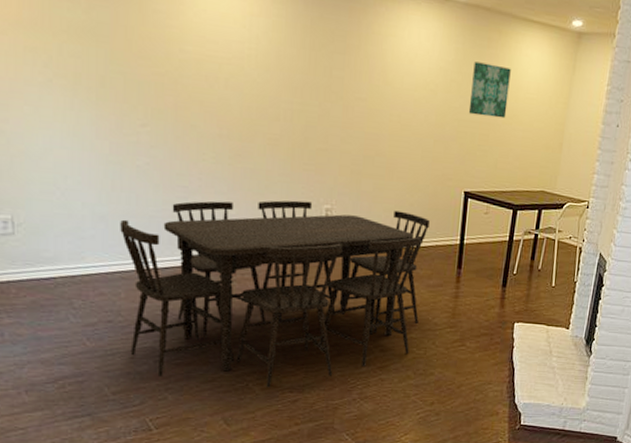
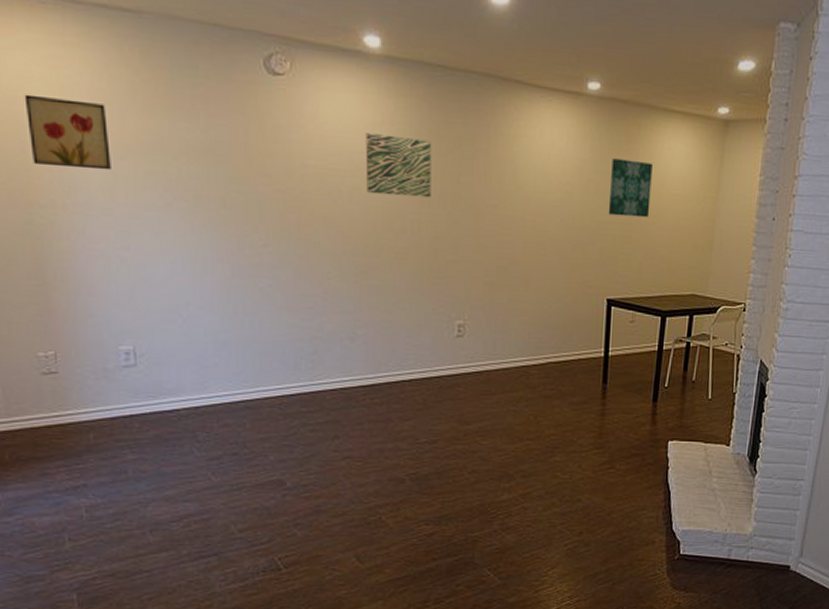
dining table: present [120,200,430,388] -> none [244,317,570,520]
wall art: none [242,23,307,89] -> present [365,133,432,198]

